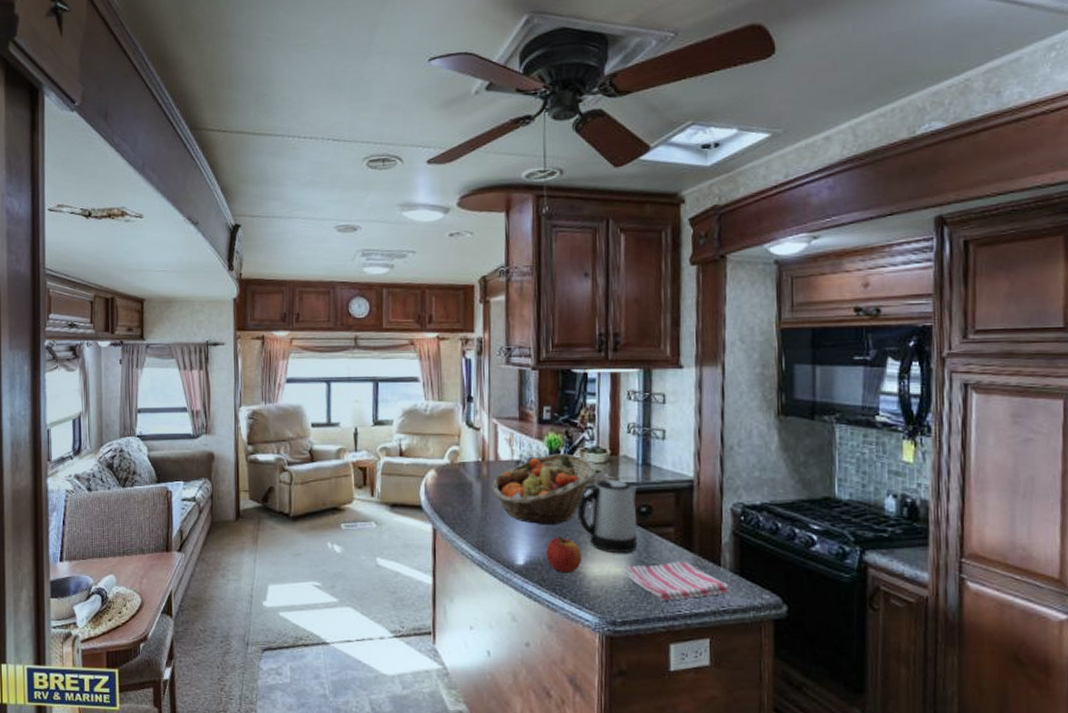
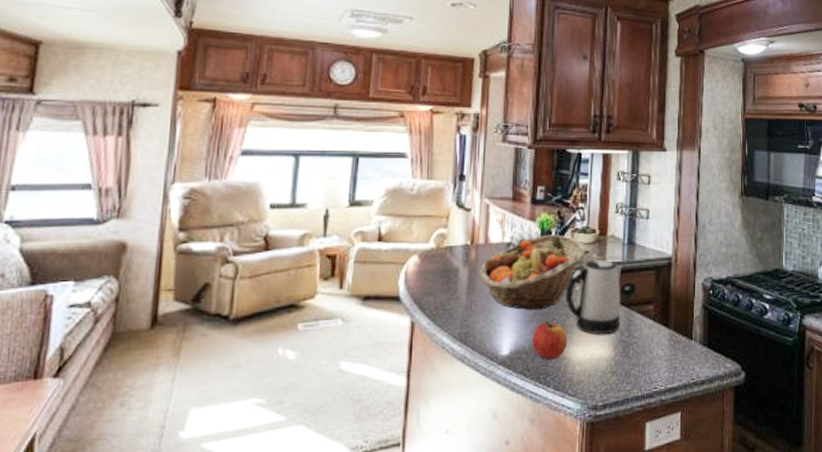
dish towel: present [624,562,732,602] -> none [607,338,701,380]

